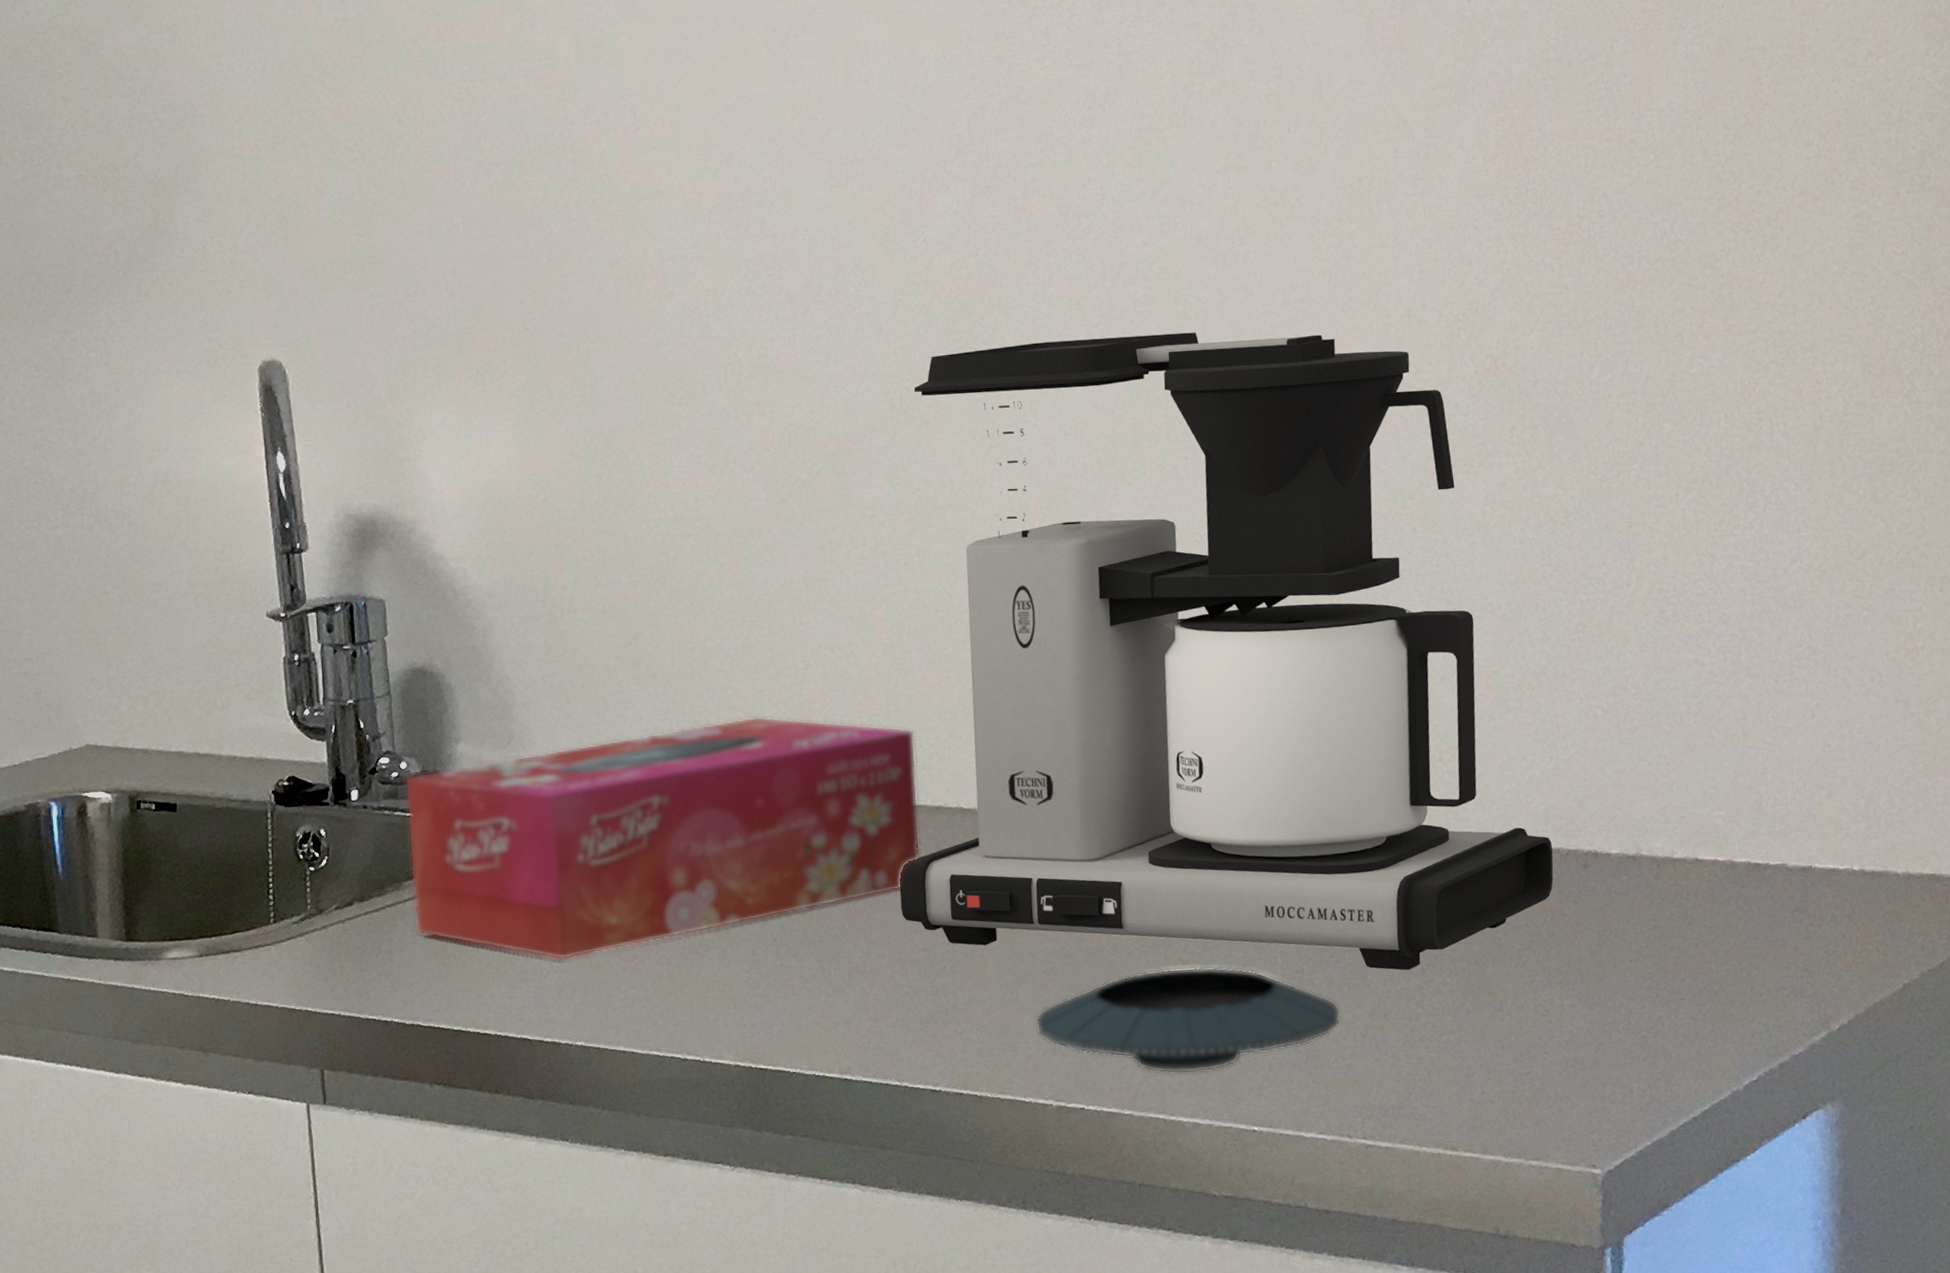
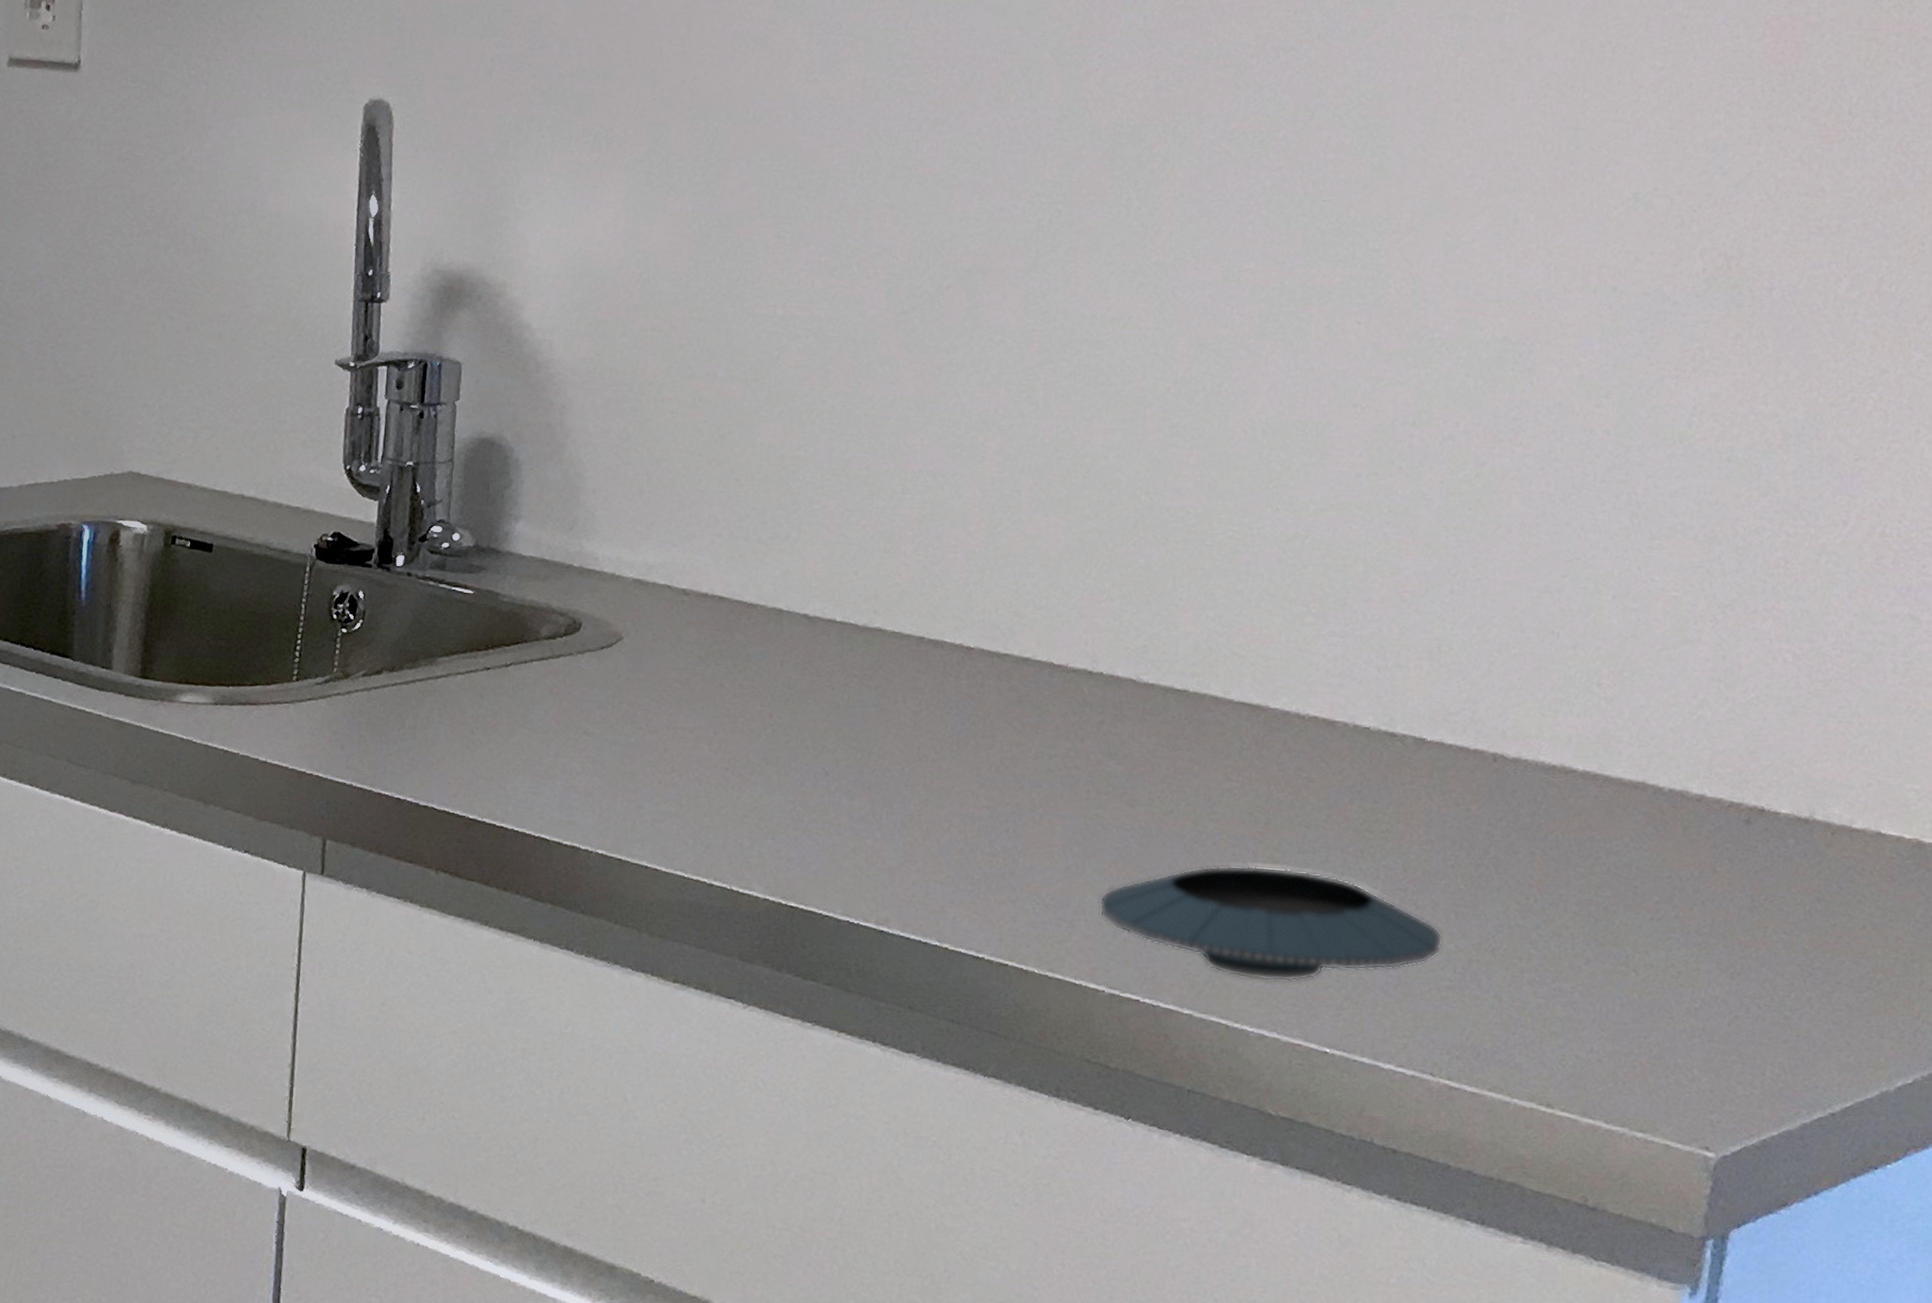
tissue box: present [404,716,920,960] -> none [444,536,1012,763]
coffee maker: present [899,332,1554,970] -> none [969,178,1713,906]

